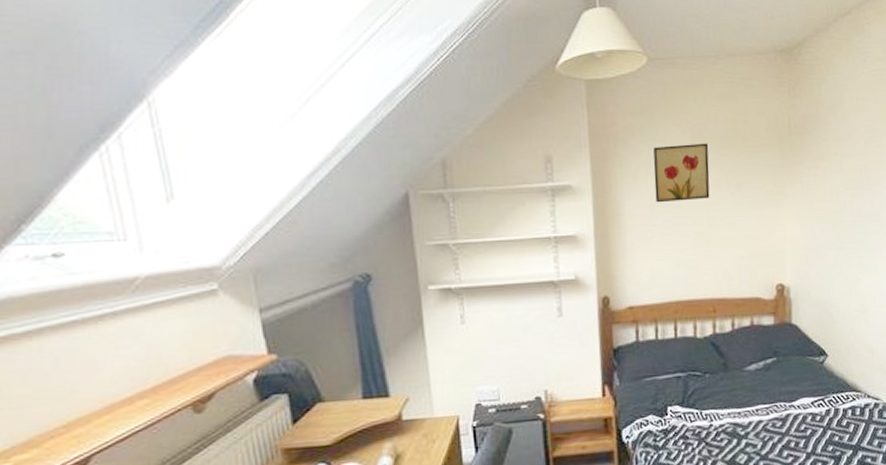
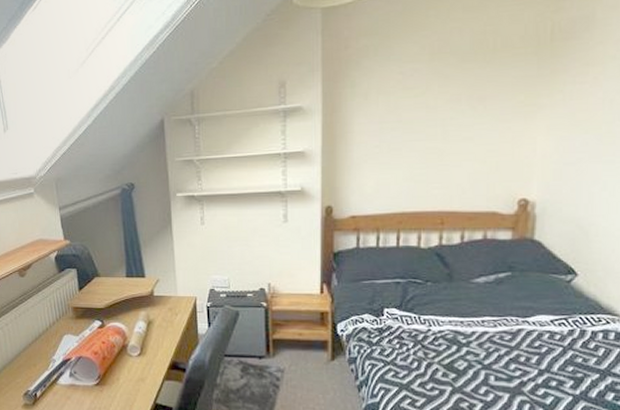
wall art: present [653,143,710,203] -> none [386,57,450,120]

